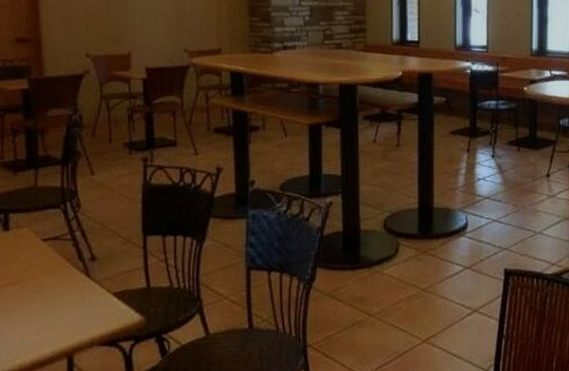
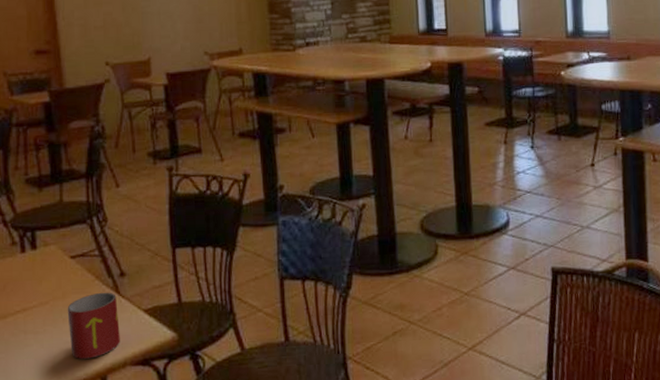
mug: none [37,275,88,338] -> present [67,292,120,359]

